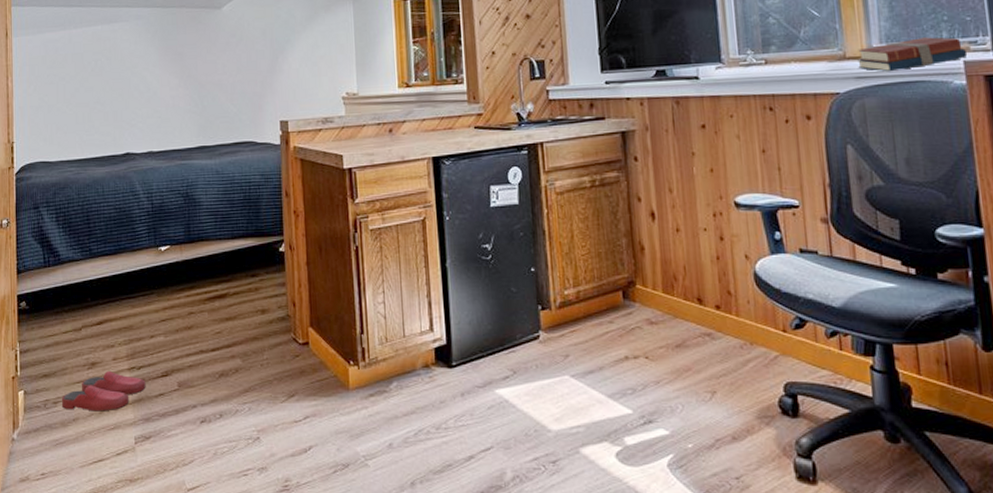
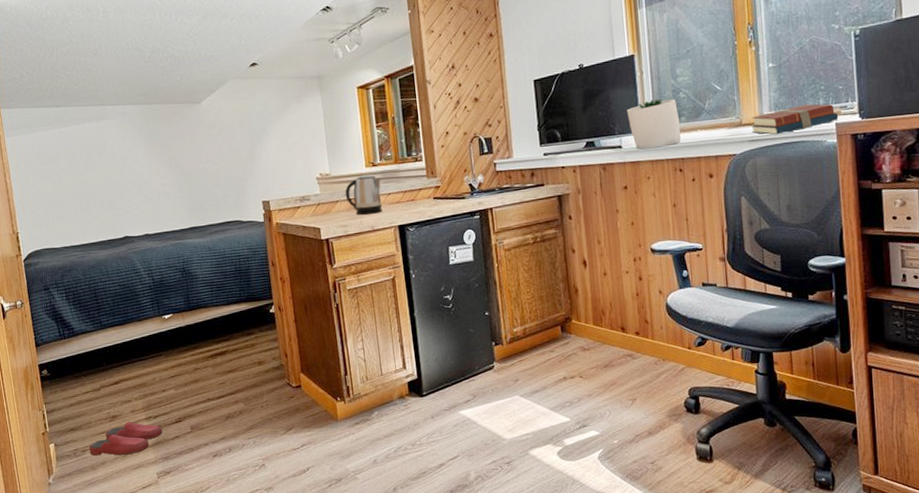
kettle: none [373,97,416,144] -> present [345,175,383,216]
planter: none [705,23,772,84] -> present [627,98,682,151]

